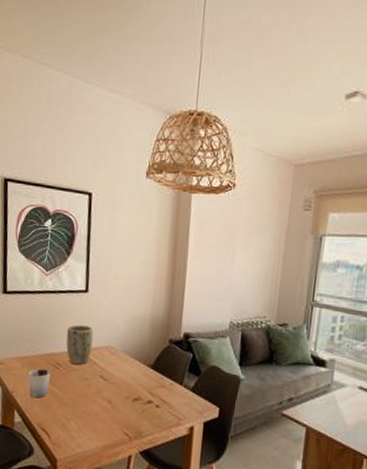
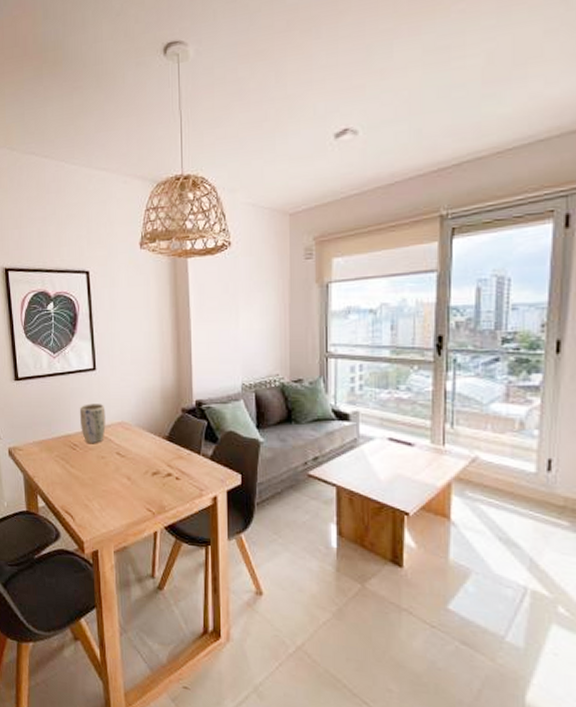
cup: present [27,368,51,399] -> none [46,451,69,481]

